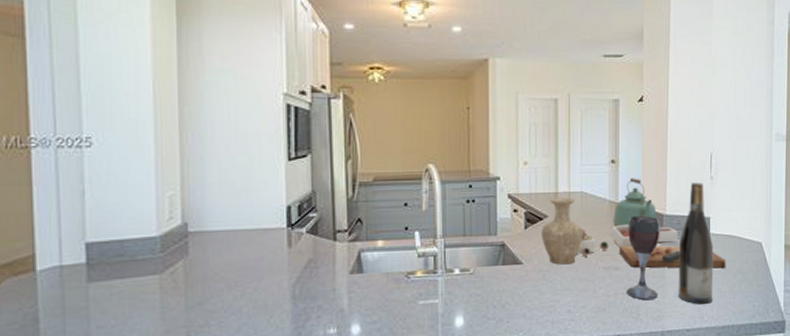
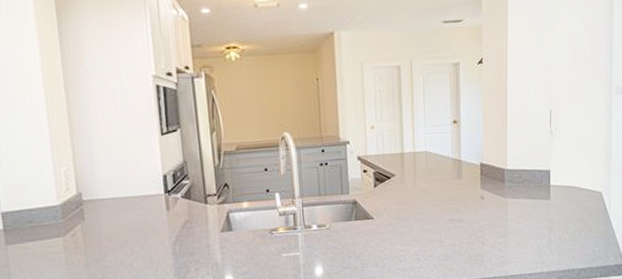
vase: present [541,197,584,265] -> none [390,157,429,219]
cutting board: present [577,225,726,269] -> none [423,180,567,219]
kettle: present [613,178,658,227] -> none [456,136,499,182]
cup: present [626,216,660,300] -> none [470,171,502,248]
wine bottle: present [678,183,714,304] -> none [519,138,554,251]

